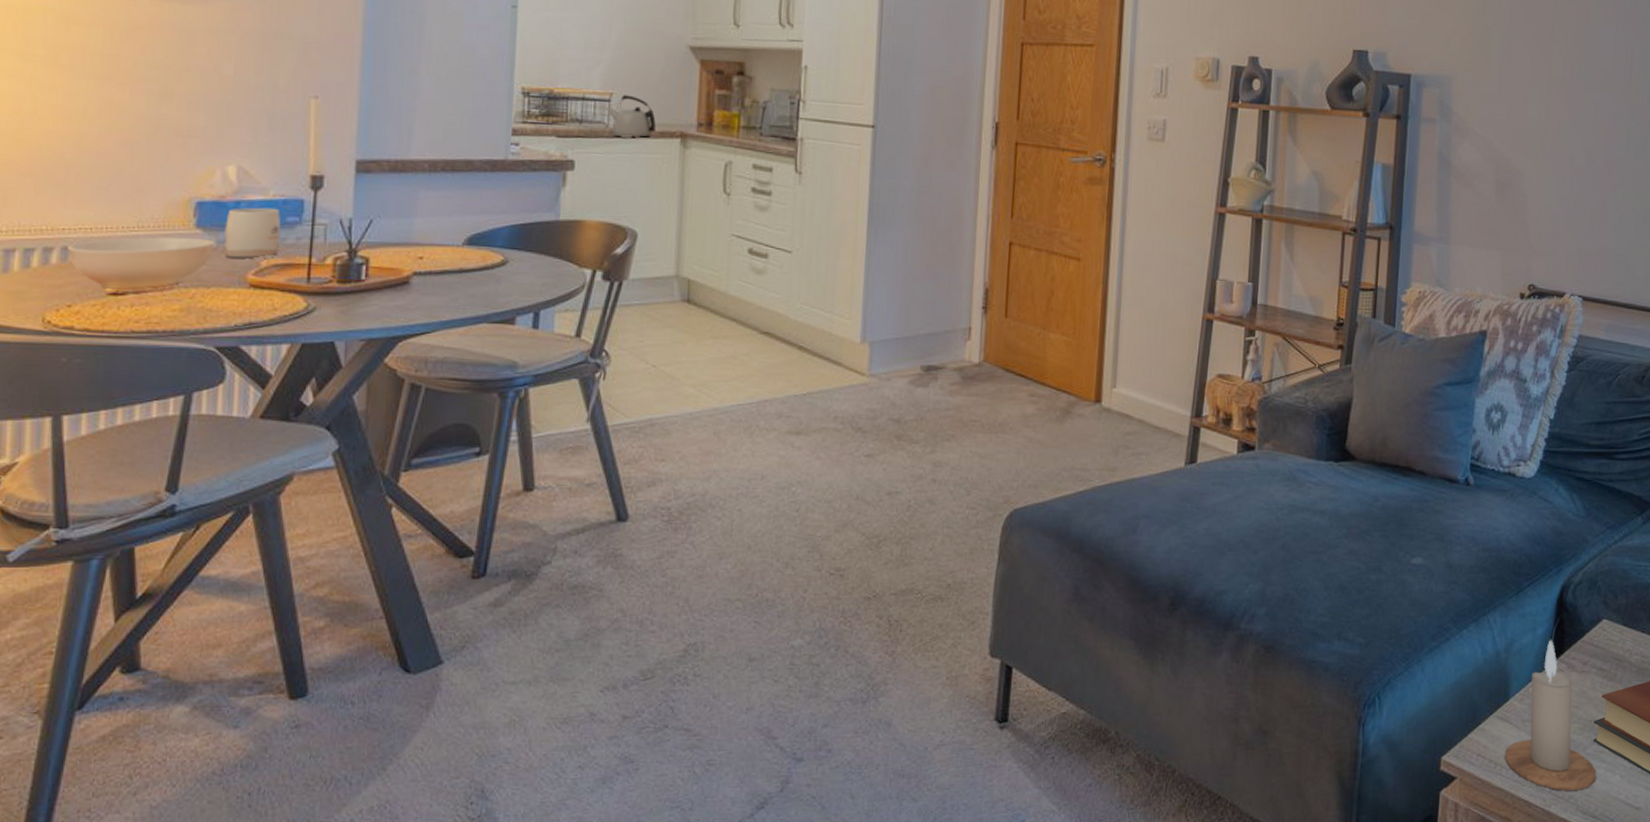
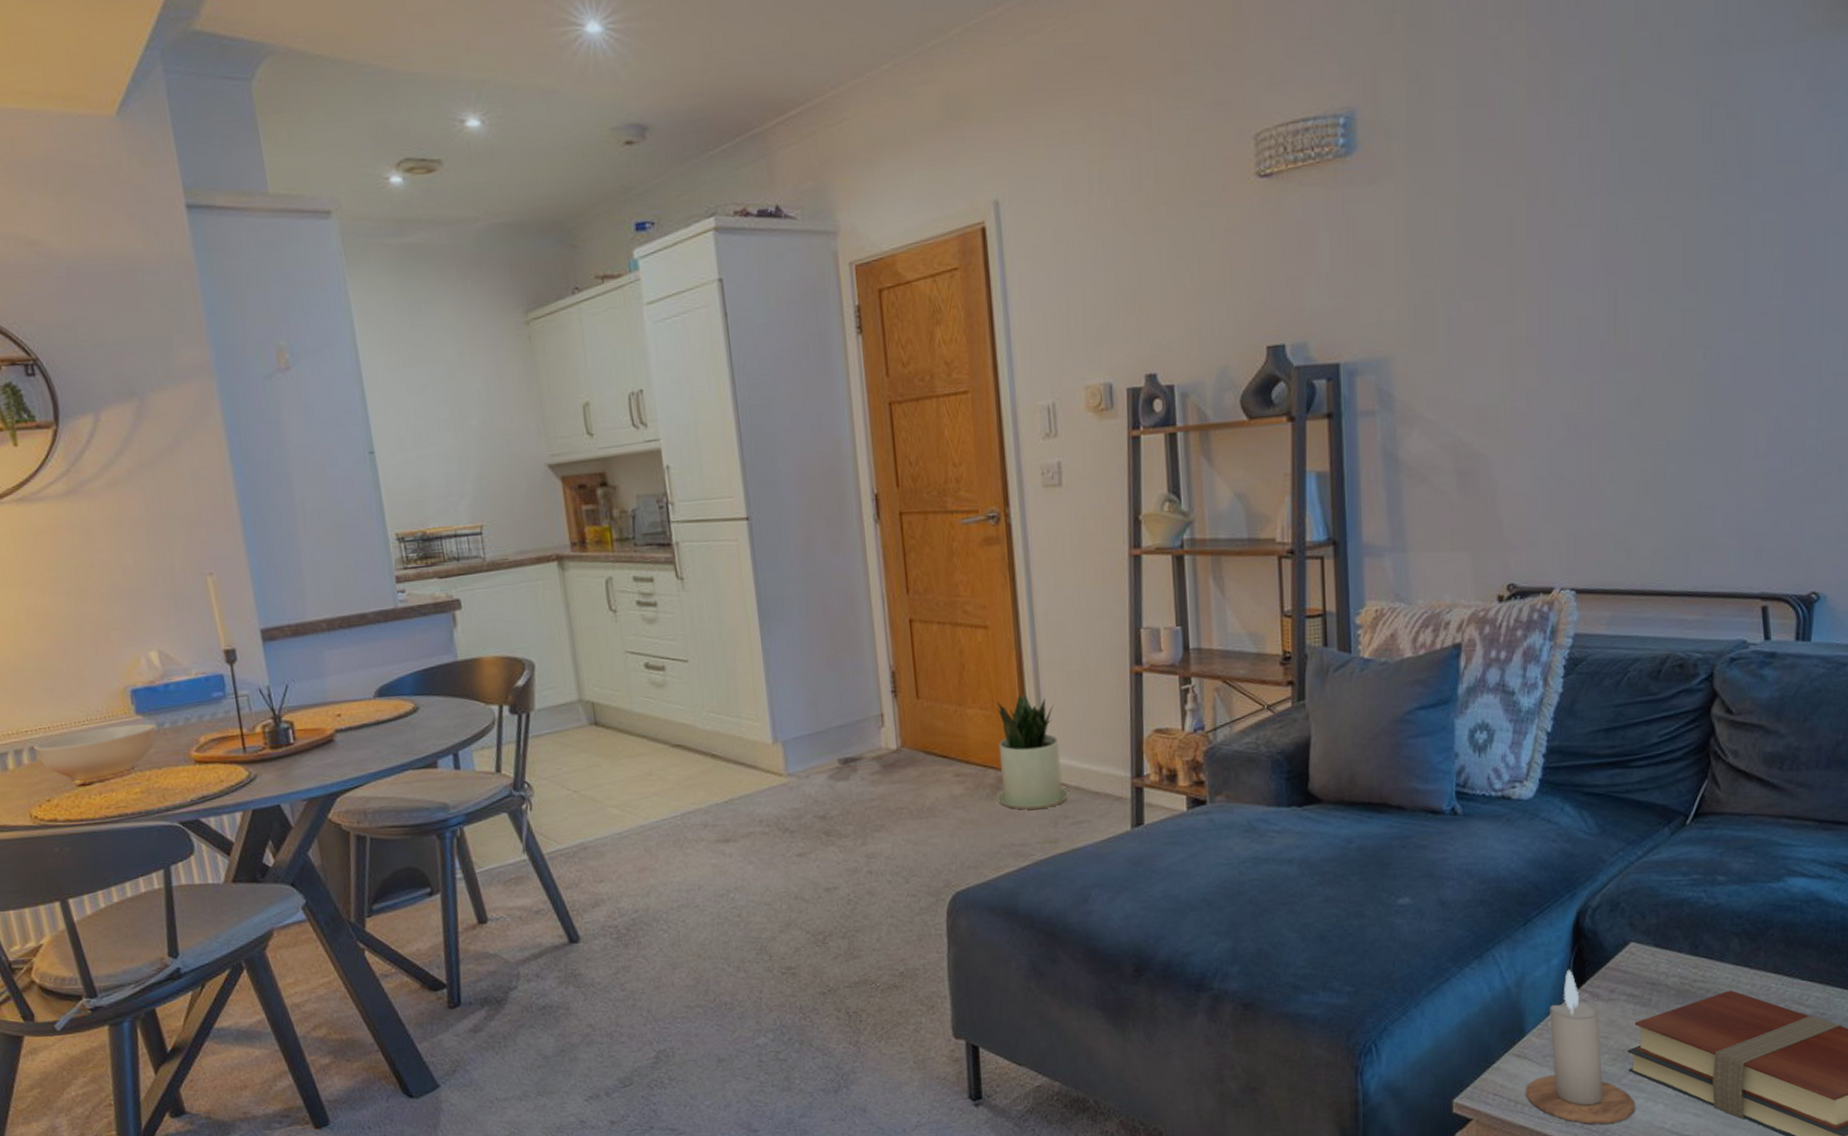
mug: present [224,207,281,260] -> none [160,686,213,740]
kettle: present [607,95,656,138] -> none [480,525,531,569]
planter: none [1065,324,1133,437] -> present [997,692,1069,810]

